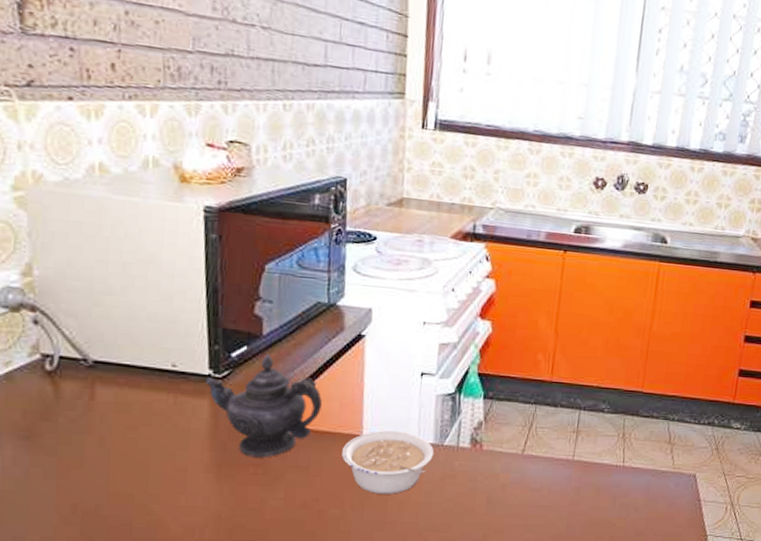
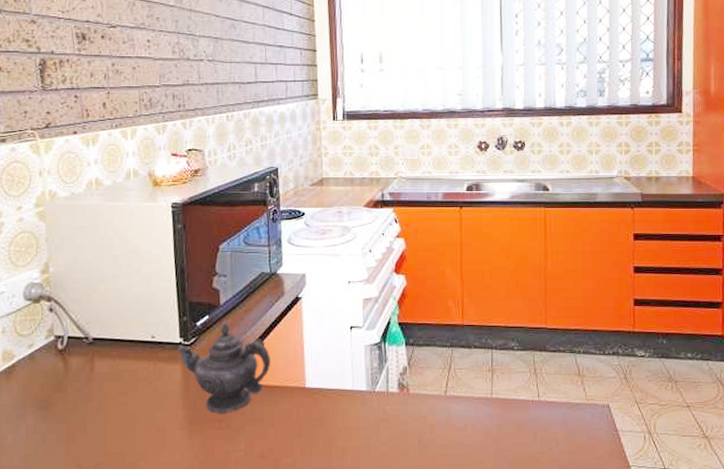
legume: present [342,430,434,494] -> none [290,380,368,441]

